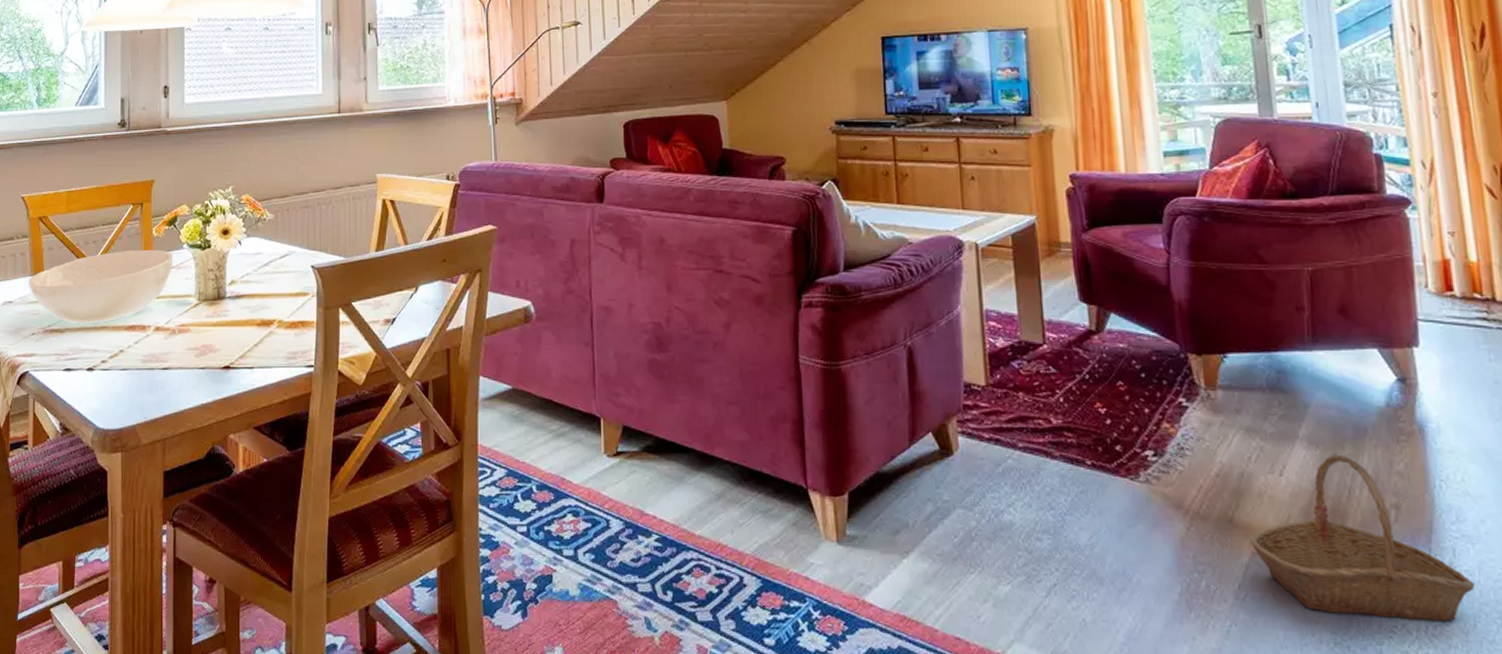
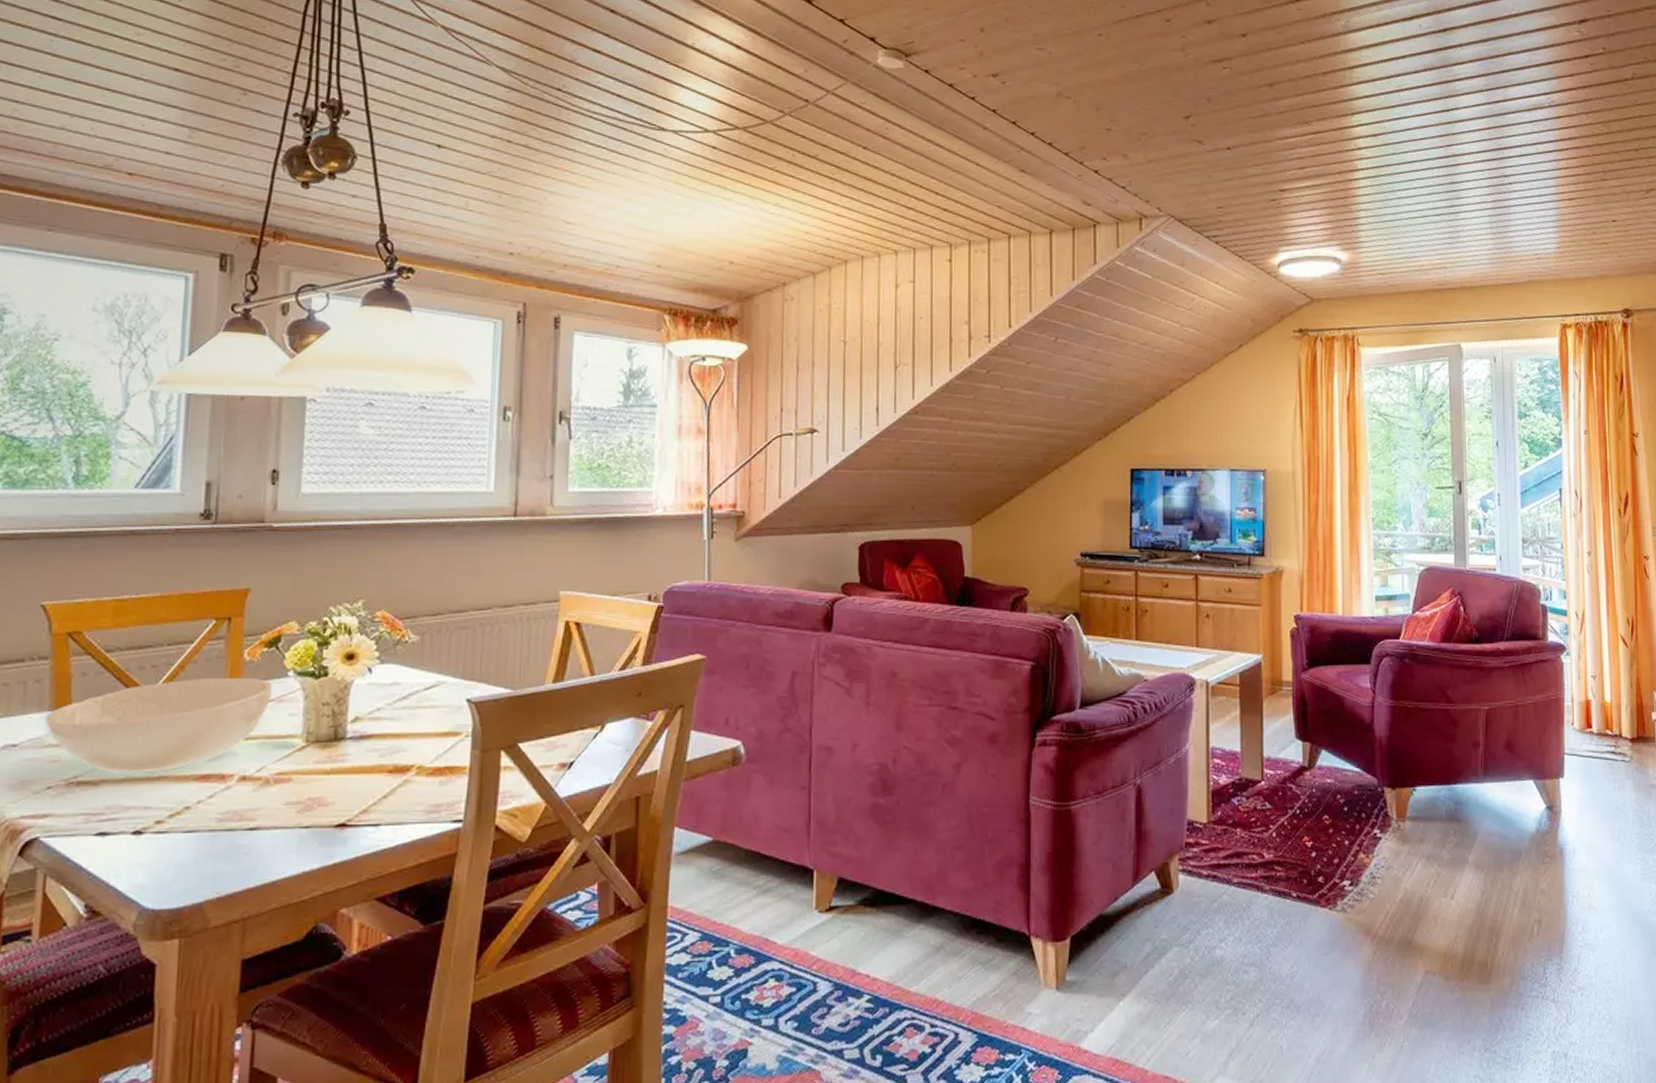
basket: present [1250,454,1476,623] -> none [1424,876,1592,1022]

